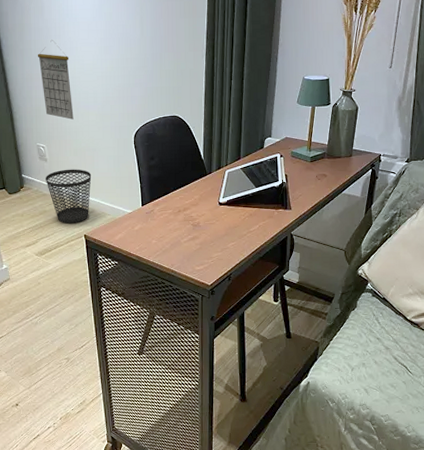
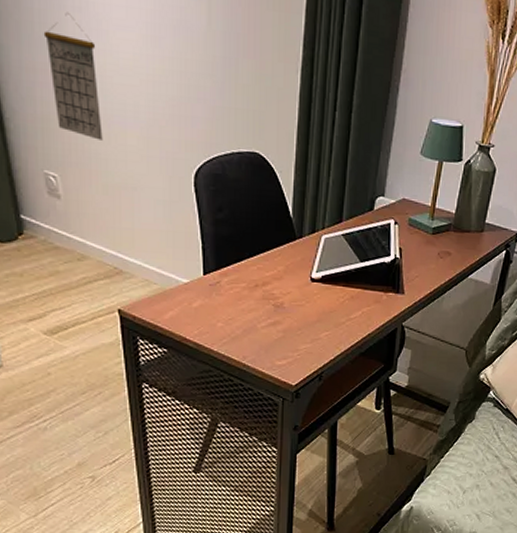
wastebasket: present [46,169,92,224] -> none [58,213,130,293]

